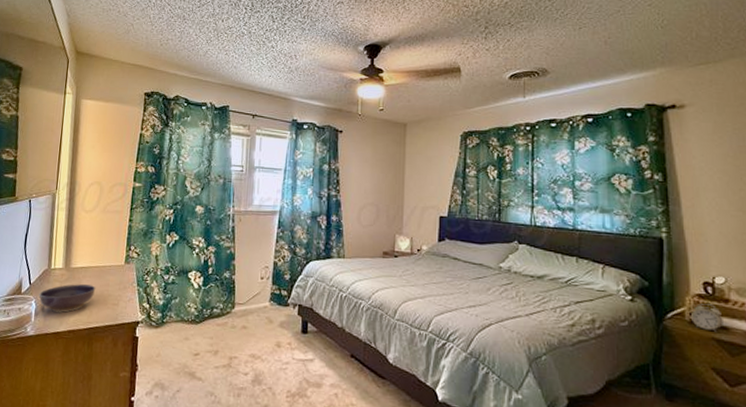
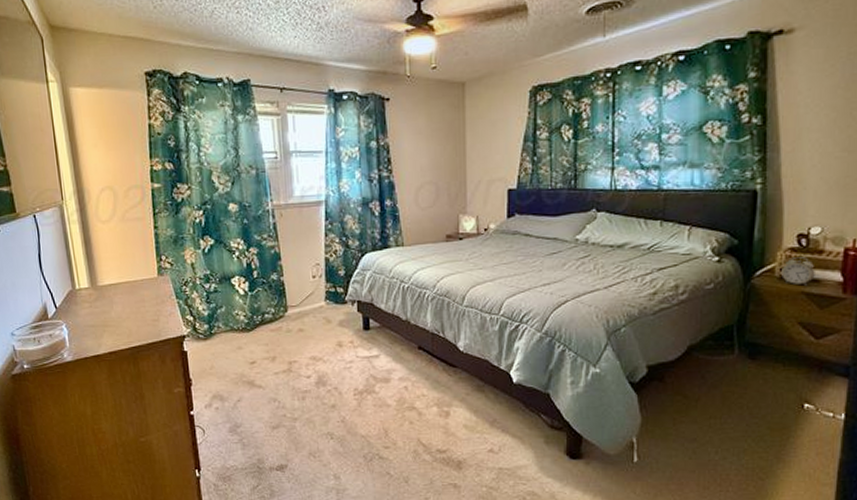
bowl: present [39,284,96,313] -> none [68,302,131,335]

